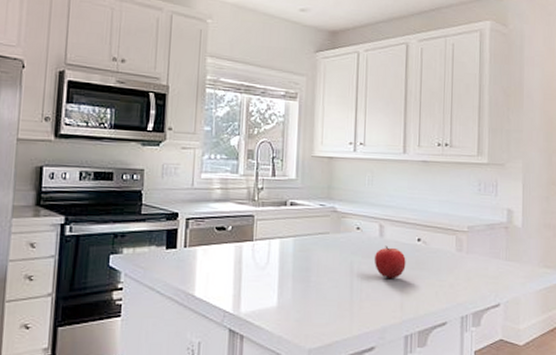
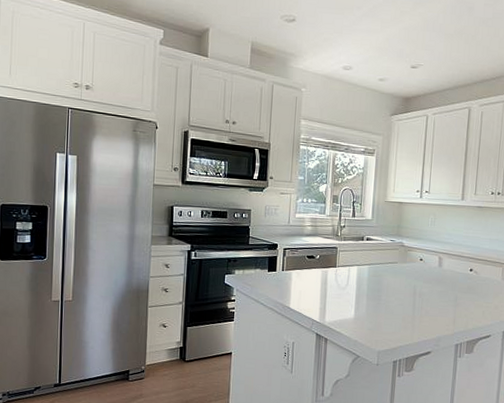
fruit: present [374,245,406,279] -> none [433,274,460,300]

